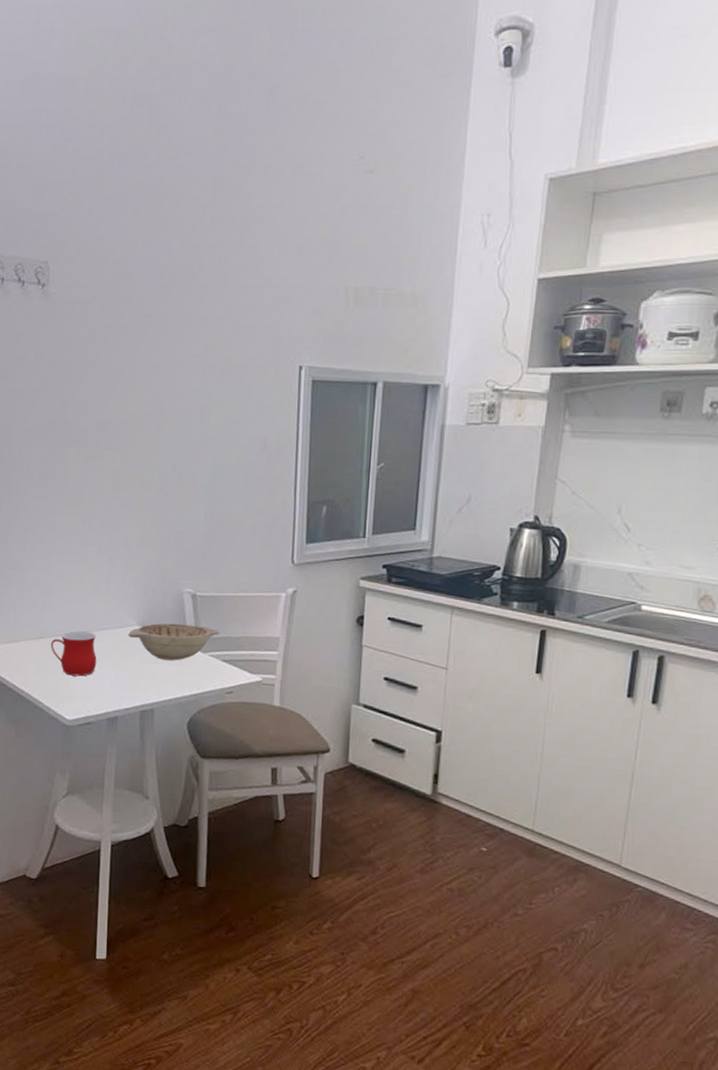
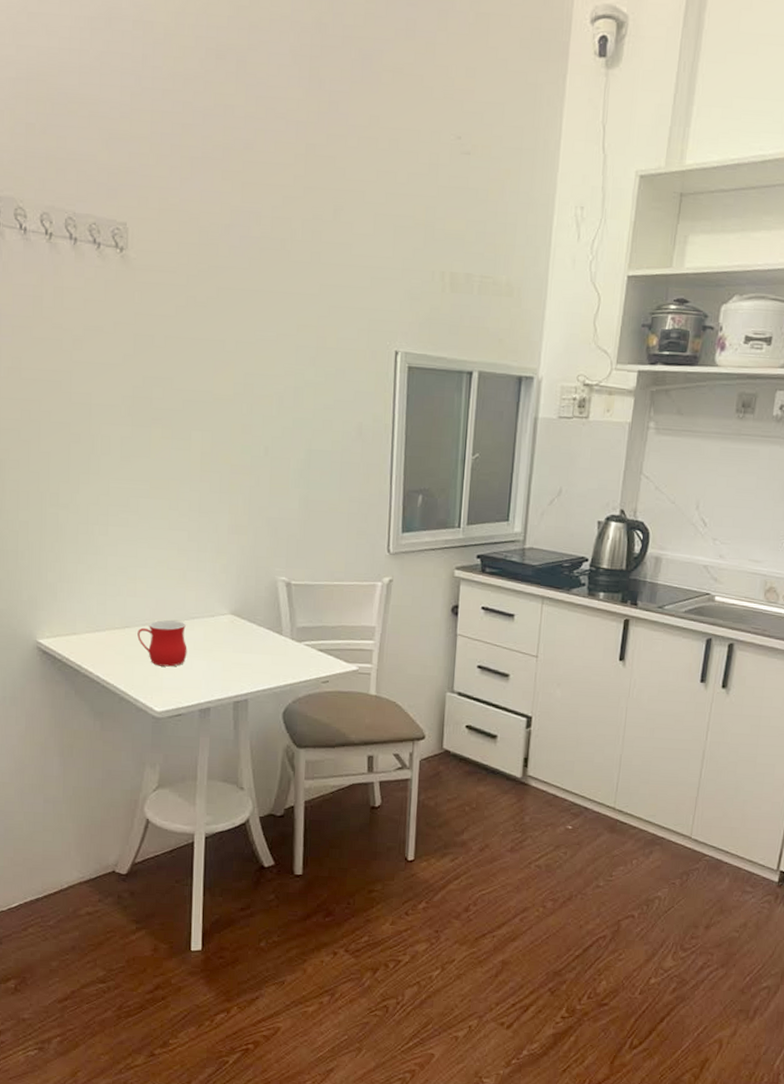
decorative bowl: present [128,623,221,661] -> none [220,612,316,650]

